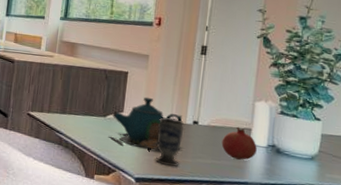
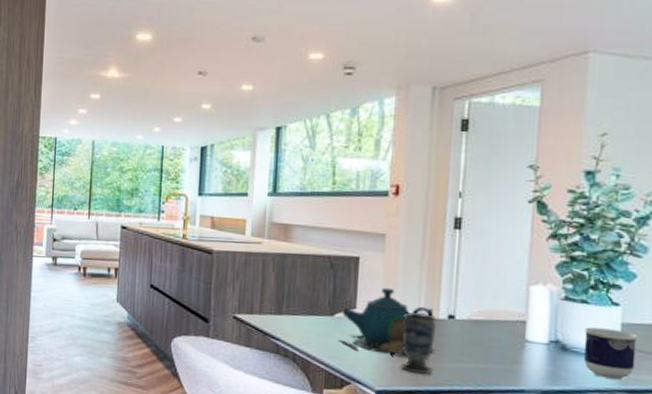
fruit: present [221,126,257,160] -> none [487,319,535,362]
cup: none [292,136,334,178] -> present [583,327,639,380]

